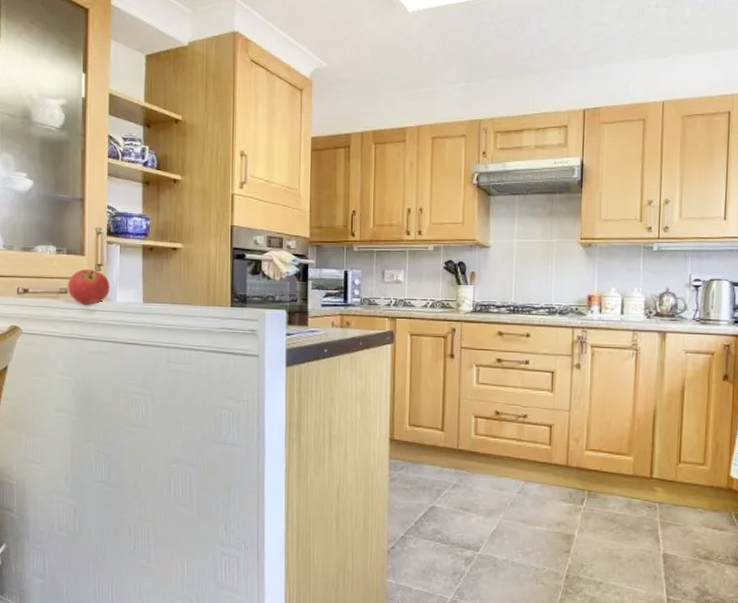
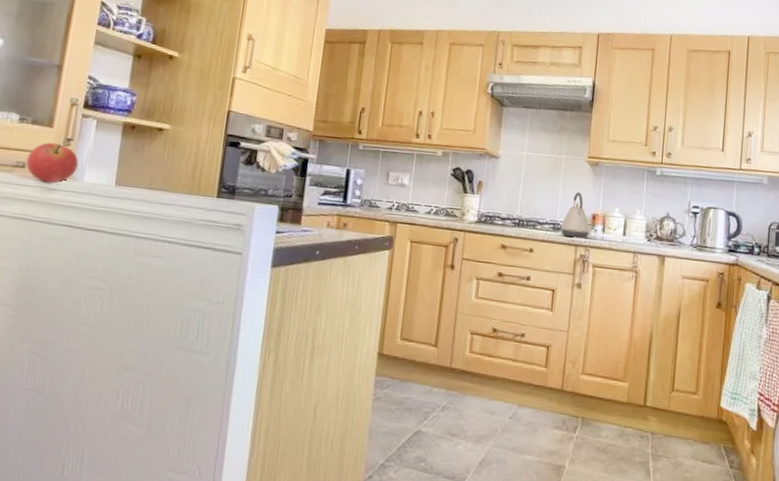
kettle: none [556,274,587,321] -> present [560,191,591,239]

